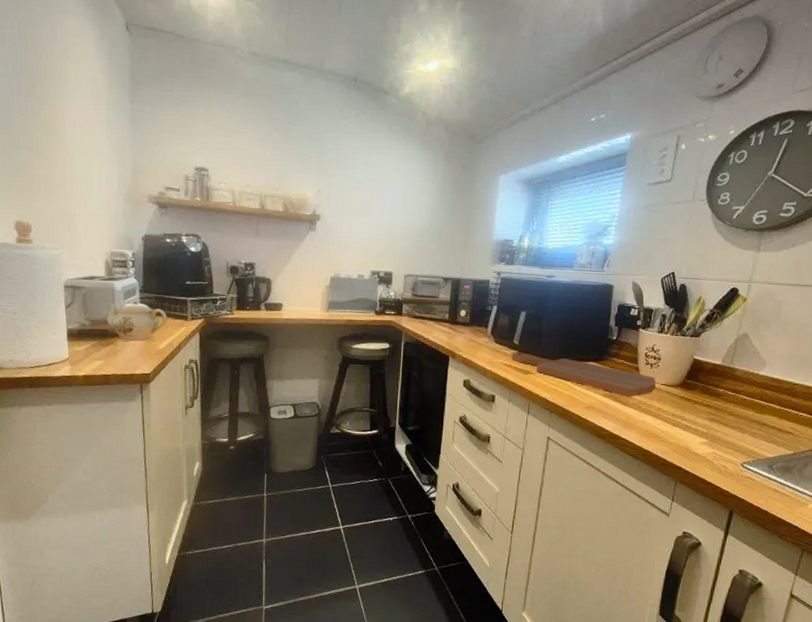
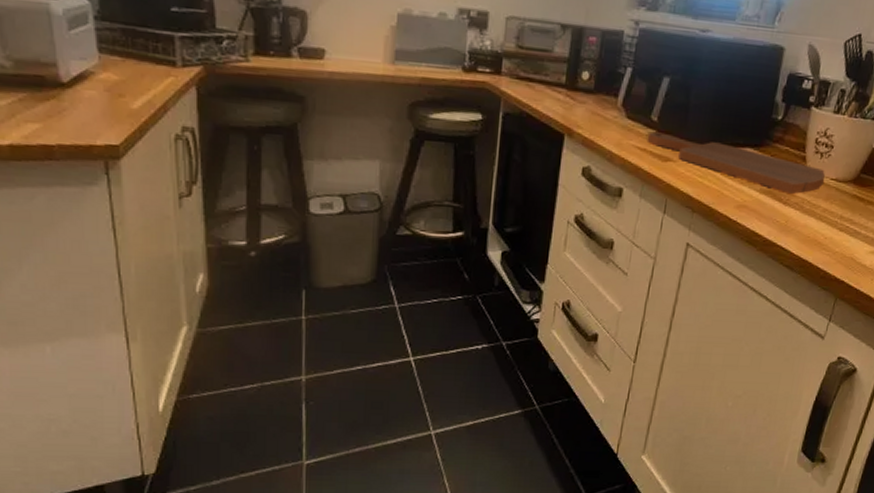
teapot: present [106,299,167,343] -> none [39,31,143,98]

